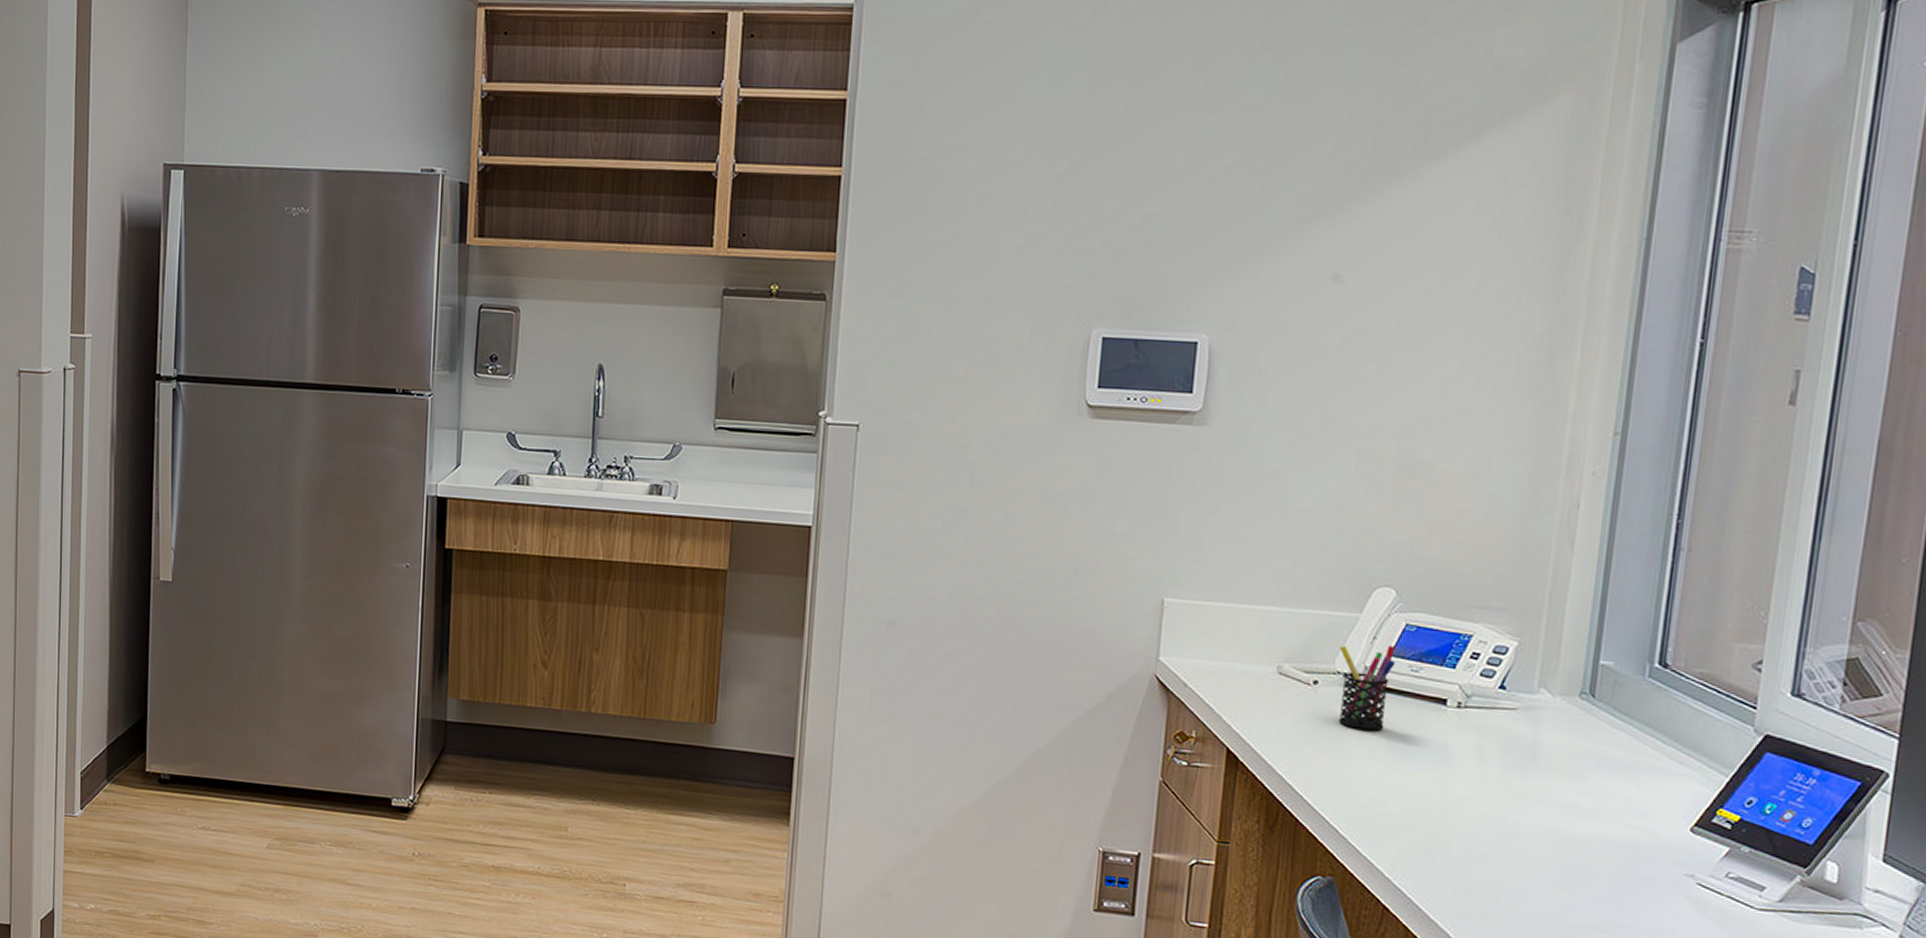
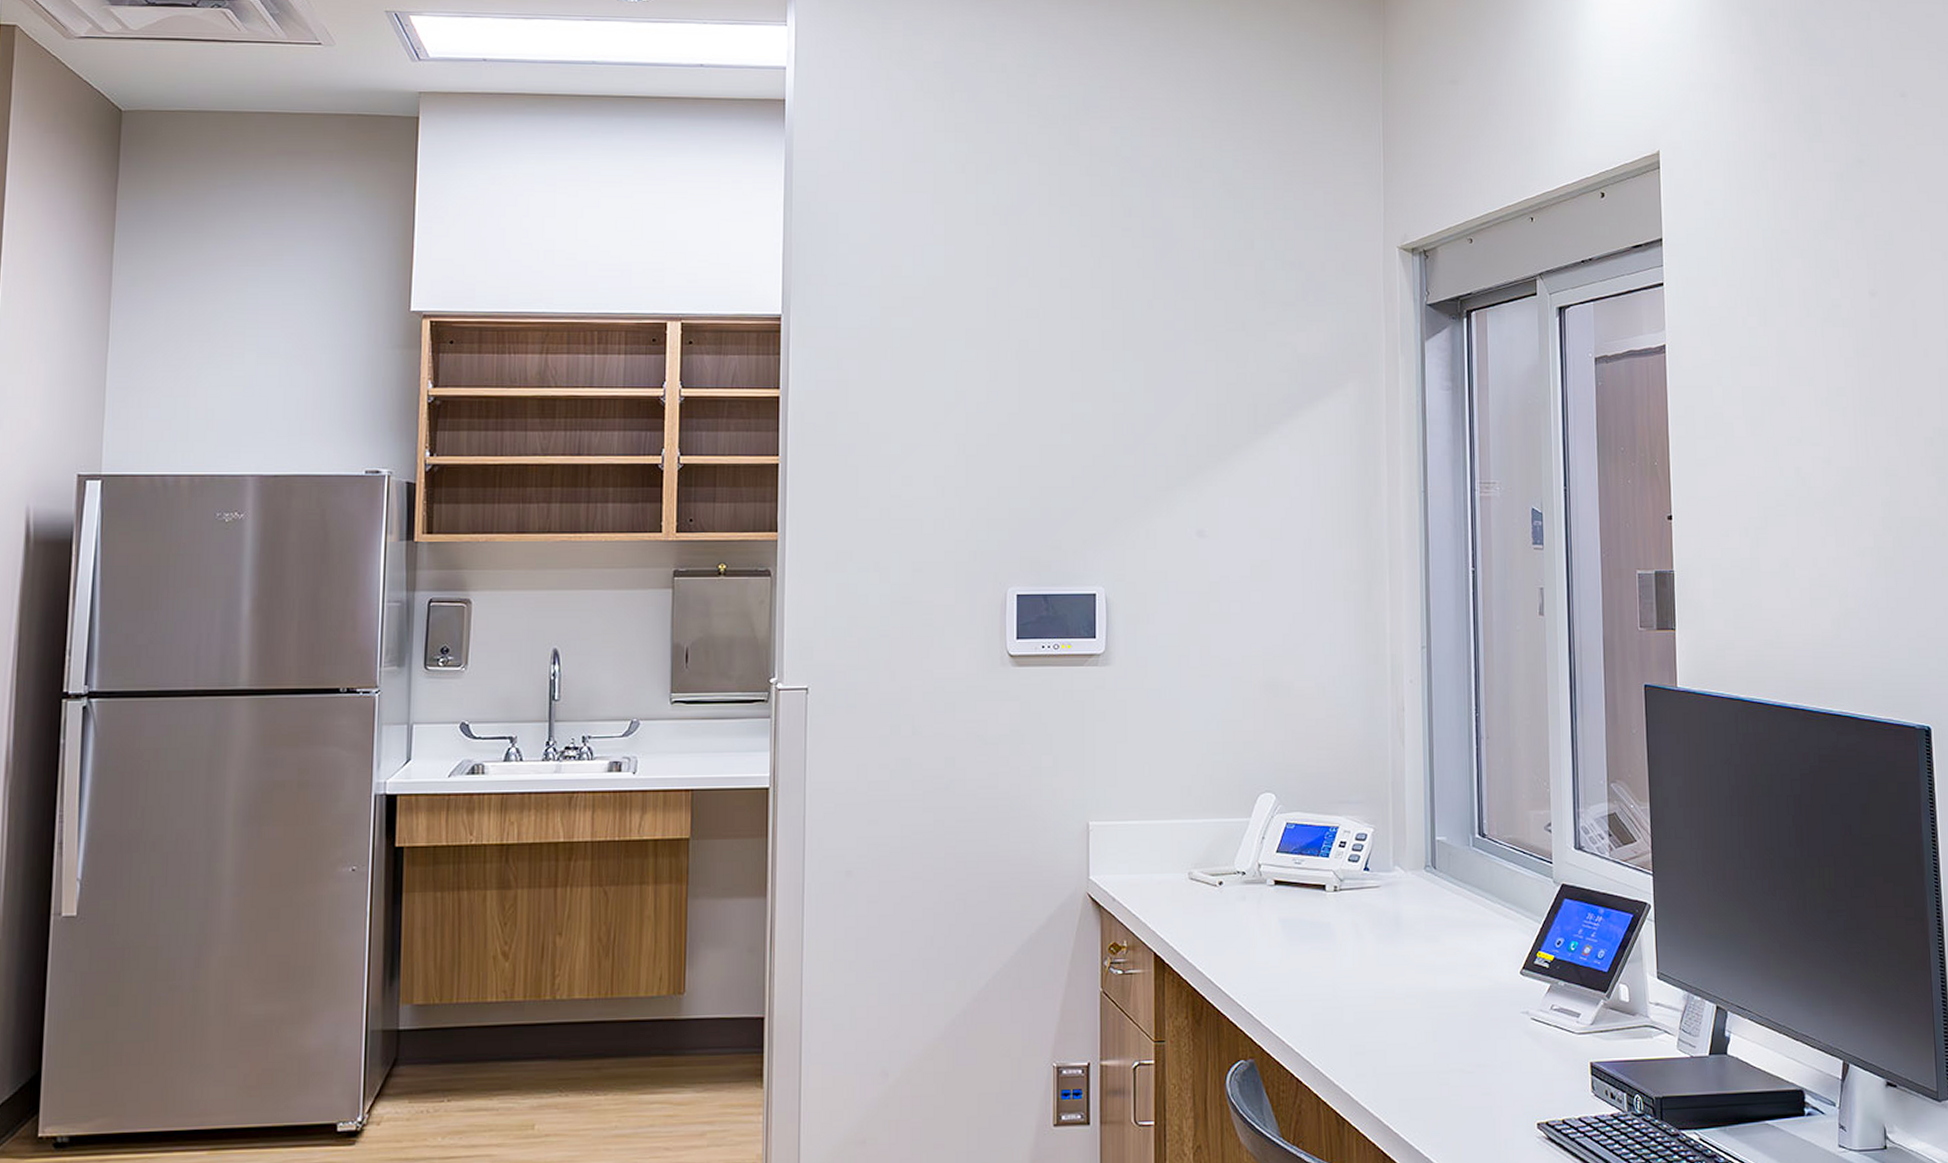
pen holder: present [1338,645,1396,731] -> none [1237,843,1282,921]

